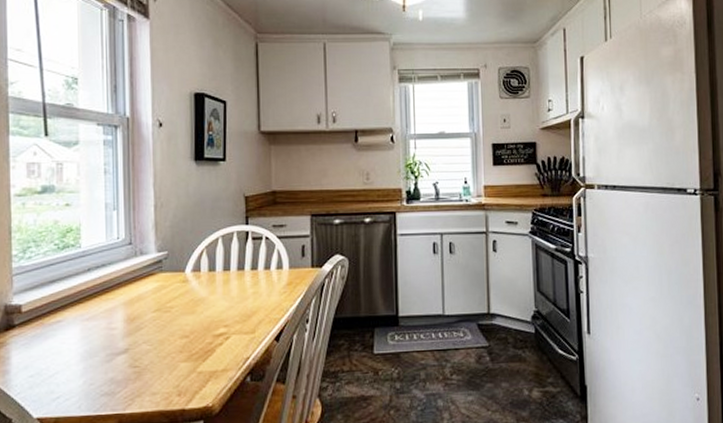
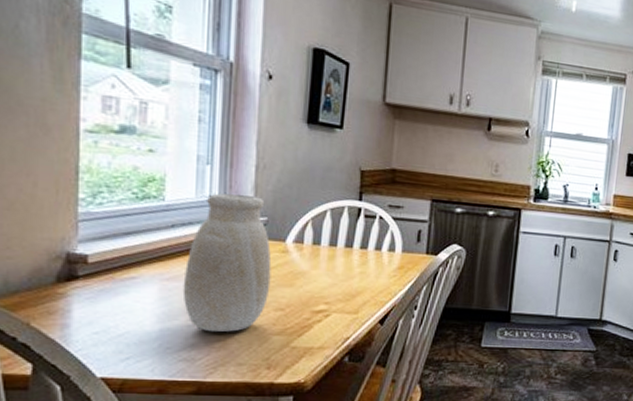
vase: none [18,233,175,365] -> present [86,185,272,333]

